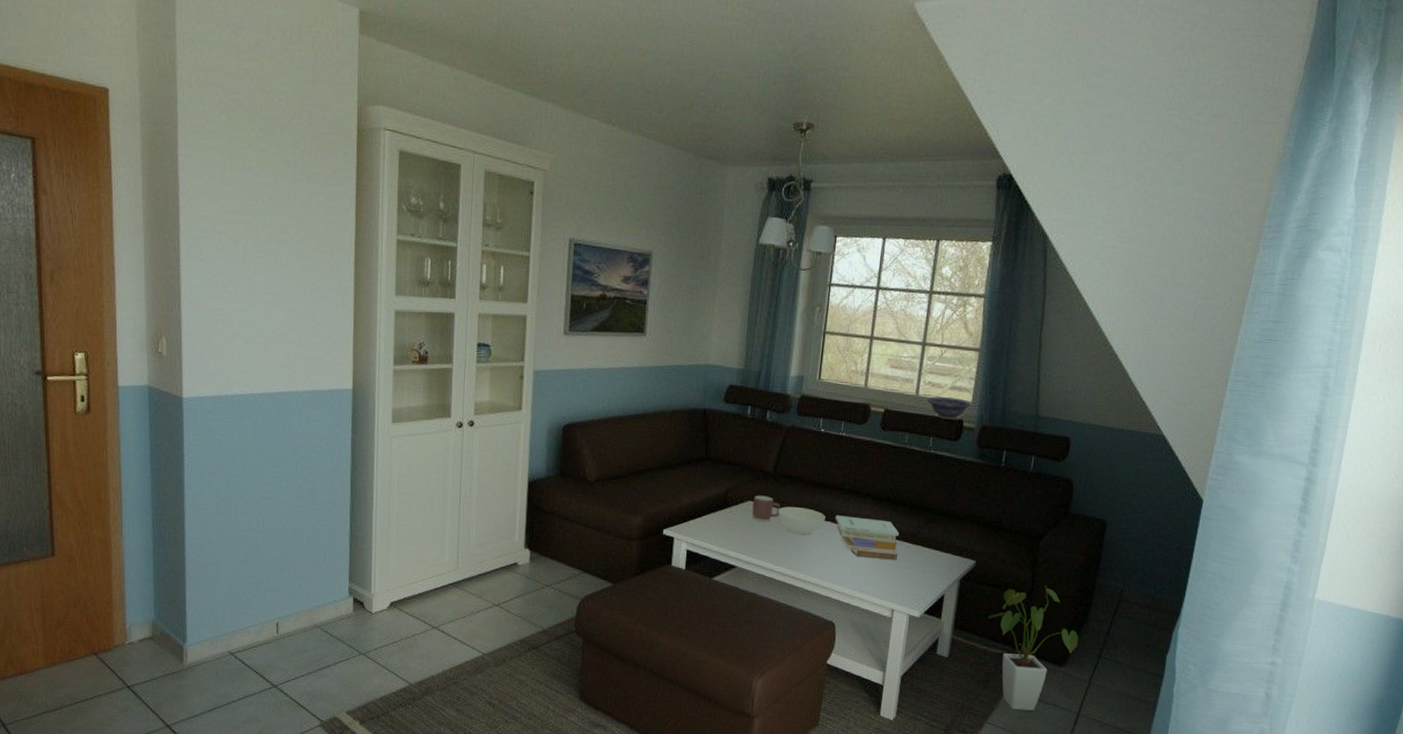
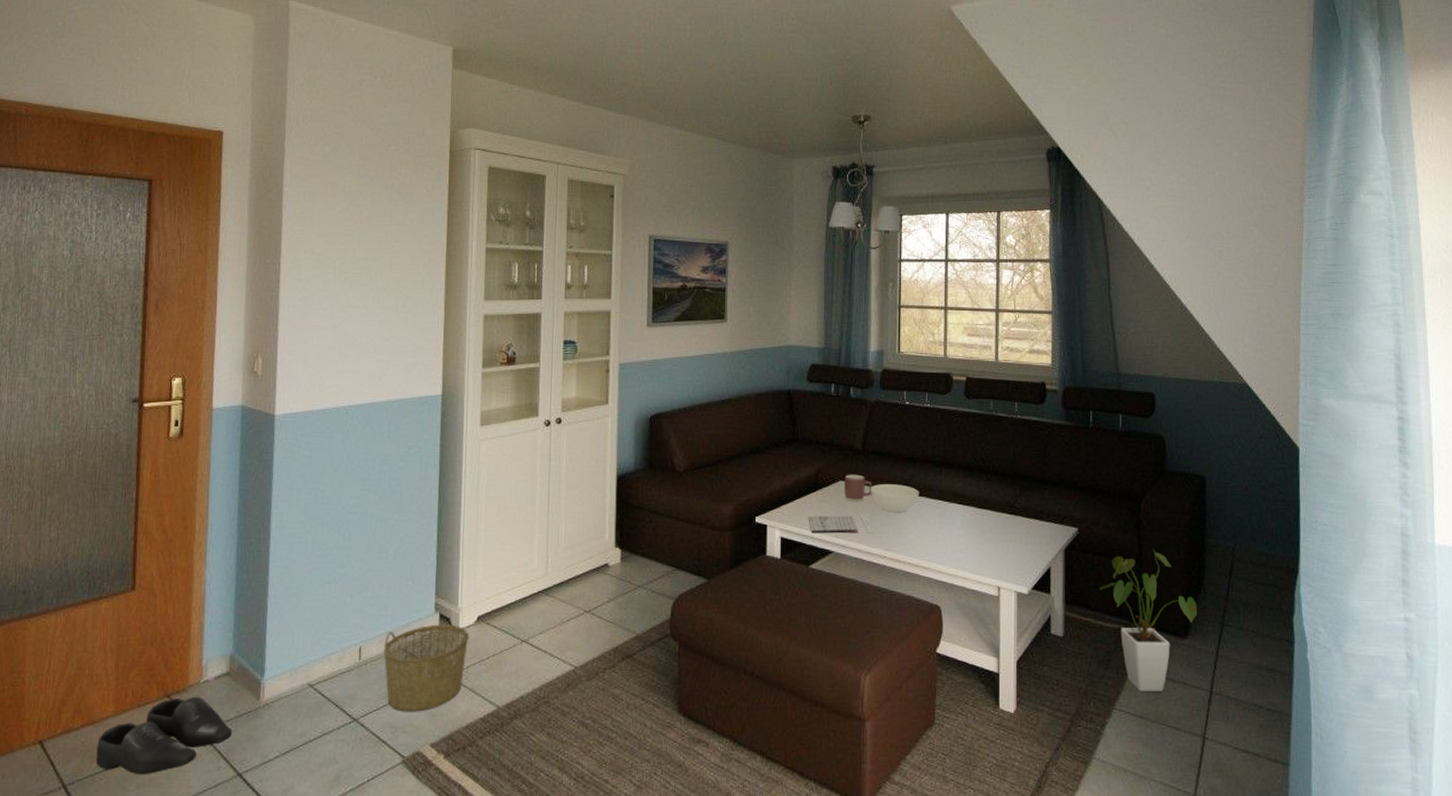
shoe: none [31,655,159,721] -> present [95,696,233,775]
basket: none [300,607,382,683] -> present [383,624,469,712]
magazine: none [714,532,781,553] -> present [808,514,877,534]
books: present [835,515,900,560] -> none [929,489,998,533]
decorative bowl: present [927,396,972,420] -> none [1008,361,1052,383]

